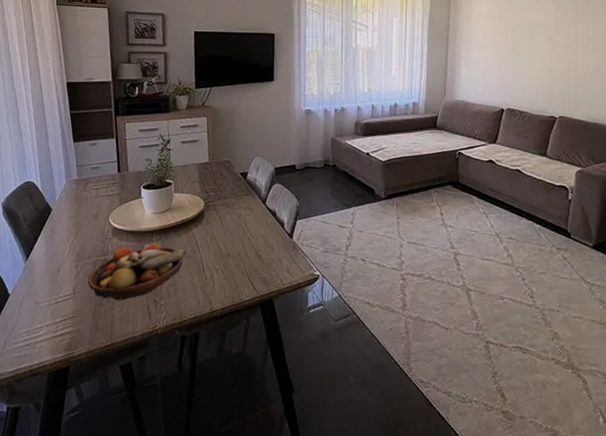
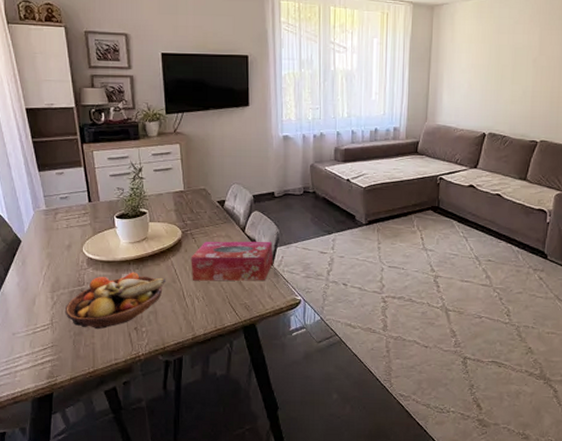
tissue box: none [212,213,293,255] -> present [191,241,273,281]

